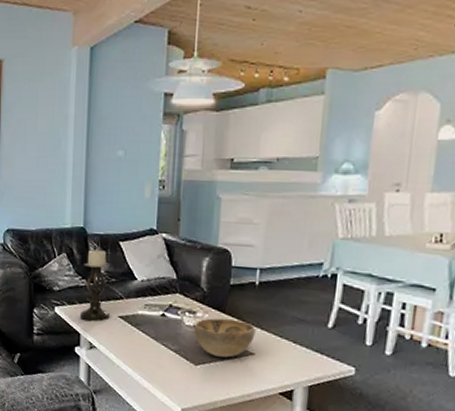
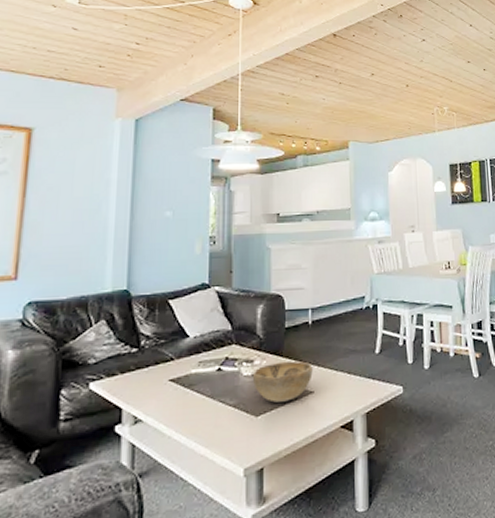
candle holder: present [79,248,110,322] -> none [121,310,159,392]

